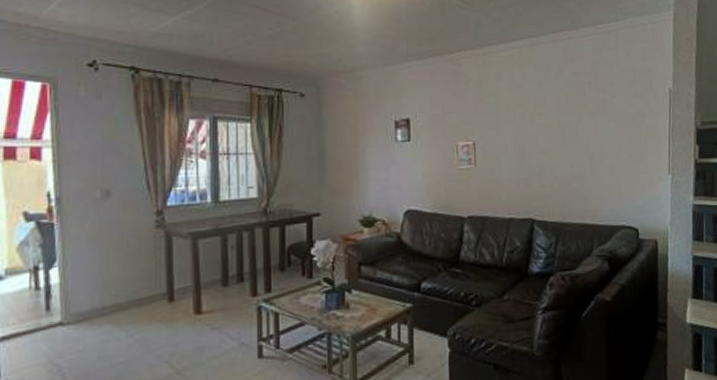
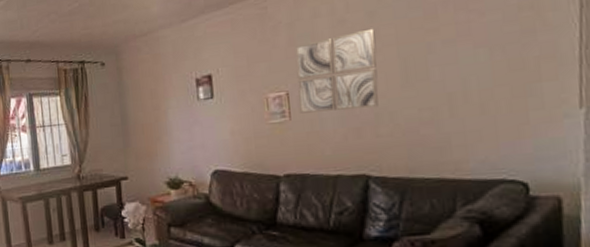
wall art: none [482,96,544,163] -> present [295,28,379,114]

